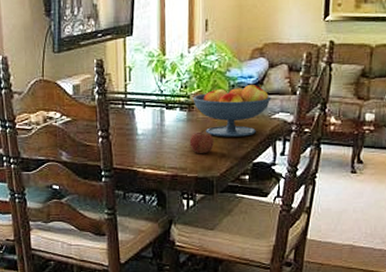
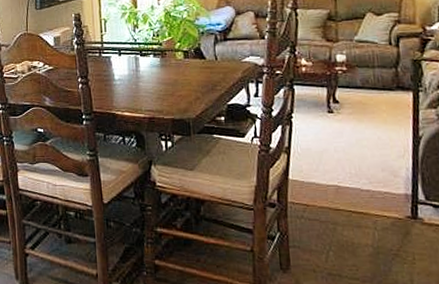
apple: present [189,131,214,154] -> none [164,76,188,97]
fruit bowl: present [192,84,271,137] -> none [165,30,241,81]

